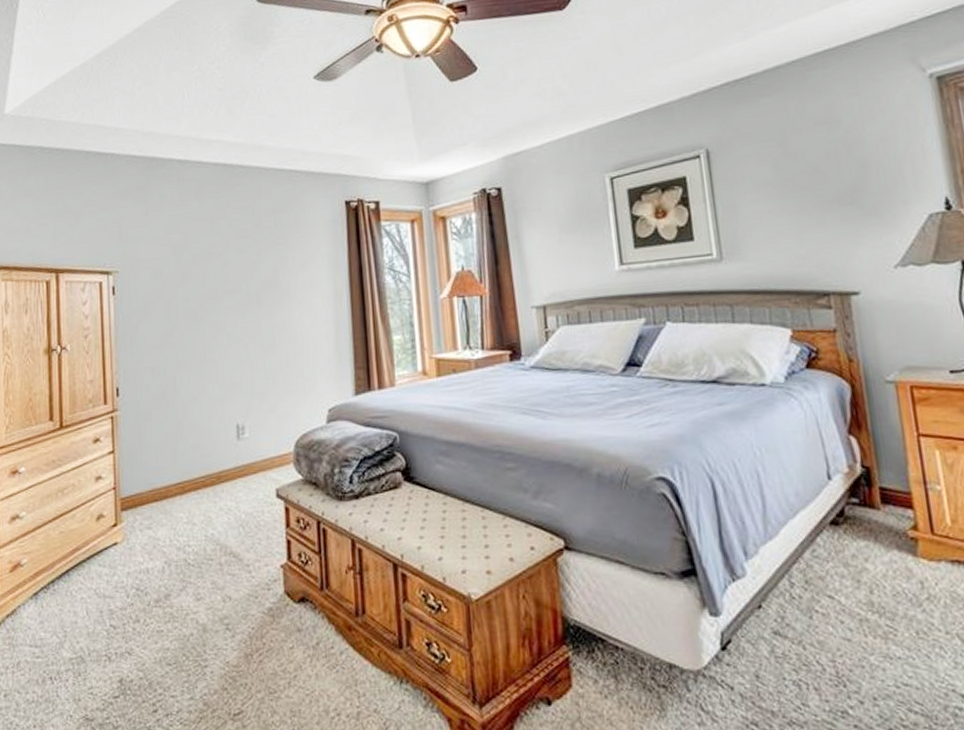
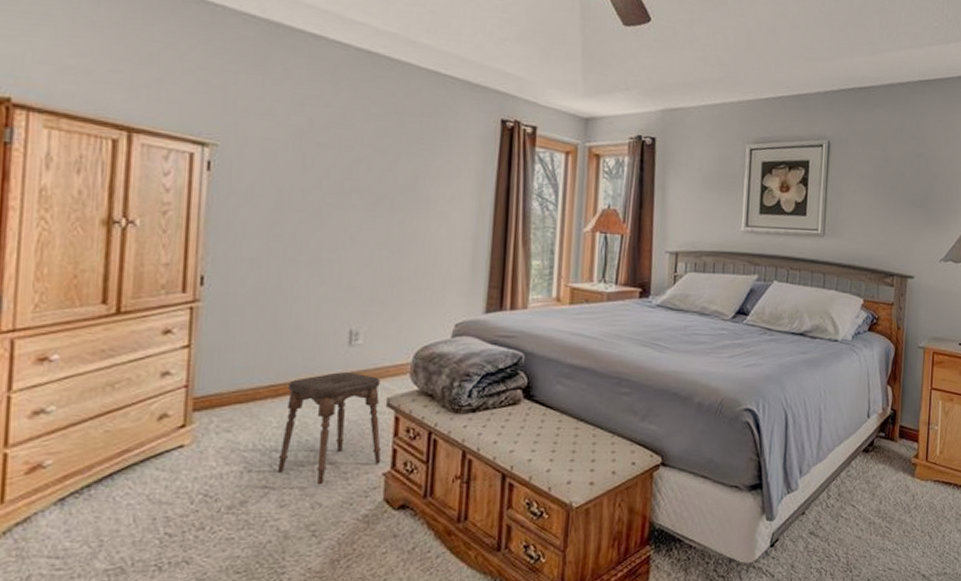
stool: none [190,465,278,578] -> present [277,372,381,485]

